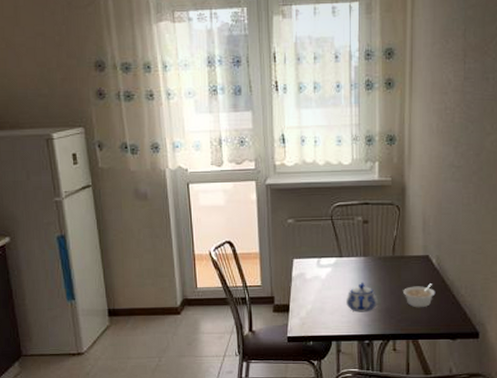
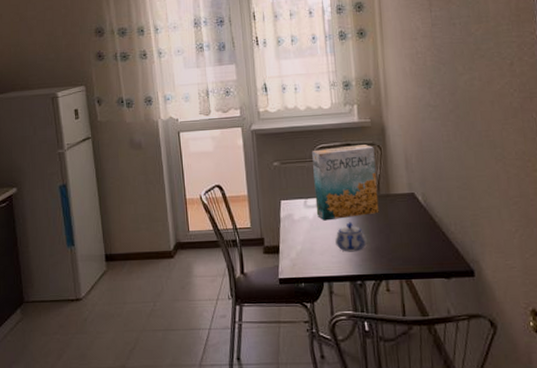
cereal box: none [329,204,393,281] -> present [312,144,379,221]
legume: present [403,283,436,308] -> none [392,221,425,247]

